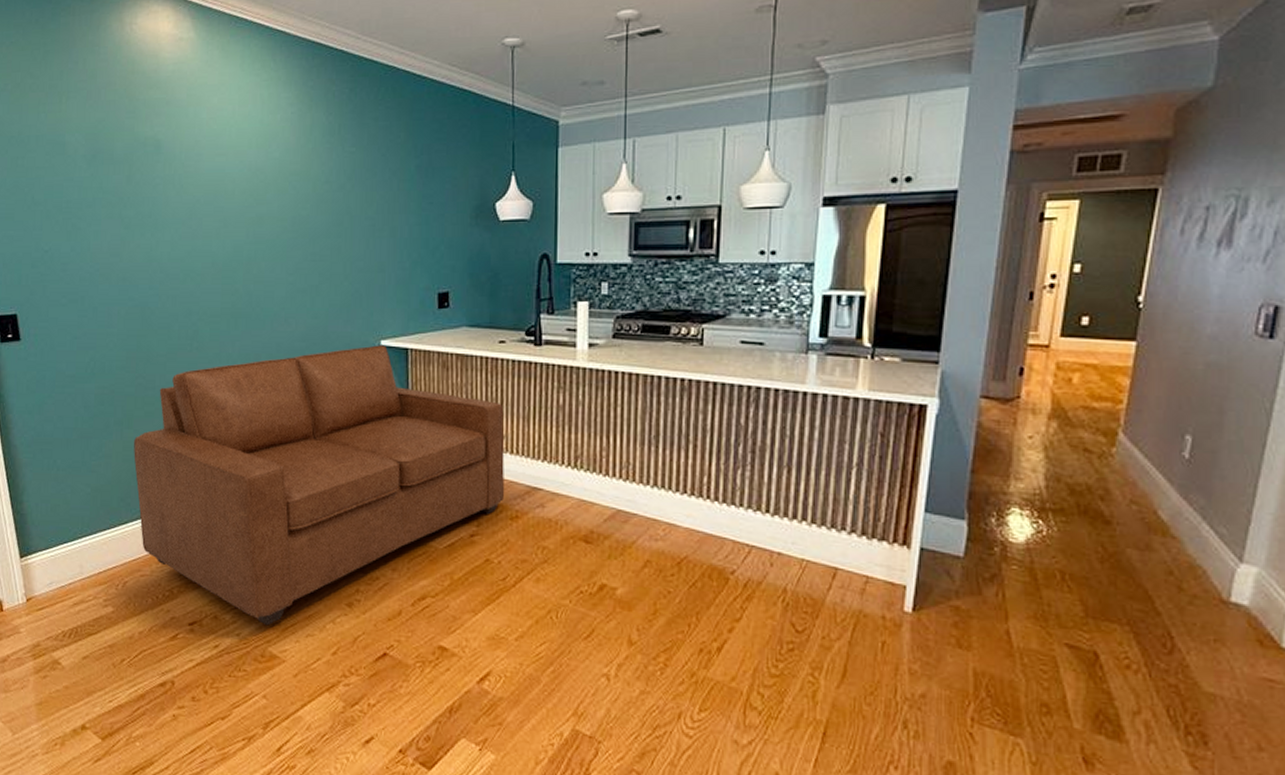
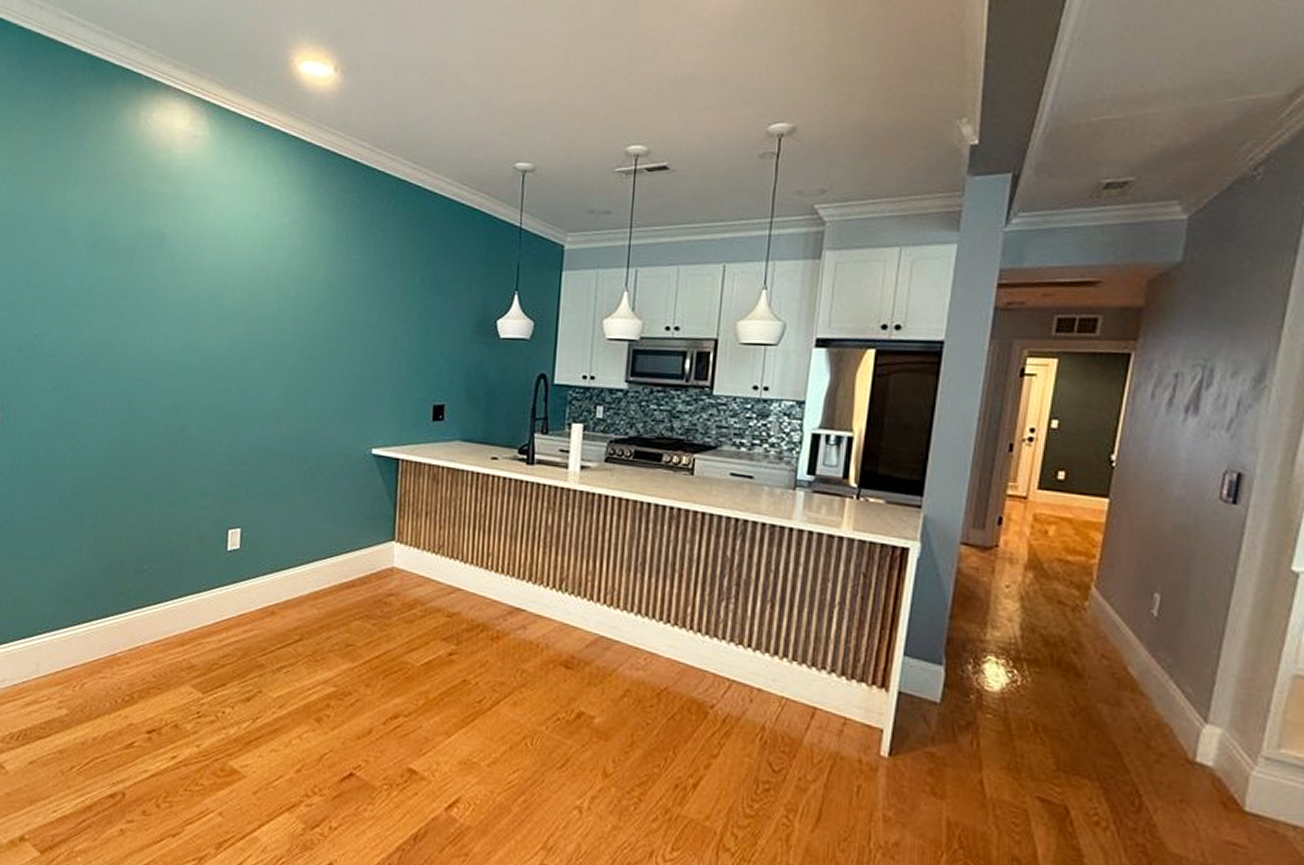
sofa: present [134,345,505,626] -> none [105,453,492,738]

